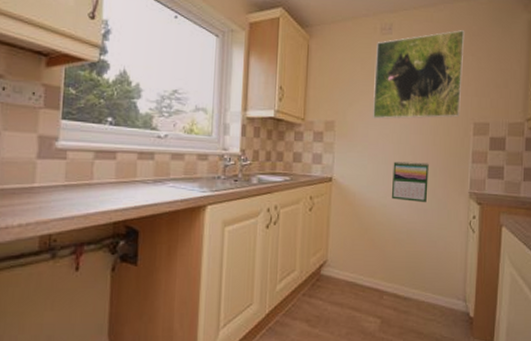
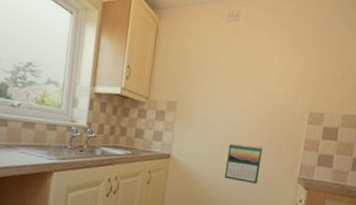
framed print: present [373,30,465,119] -> none [213,21,310,106]

